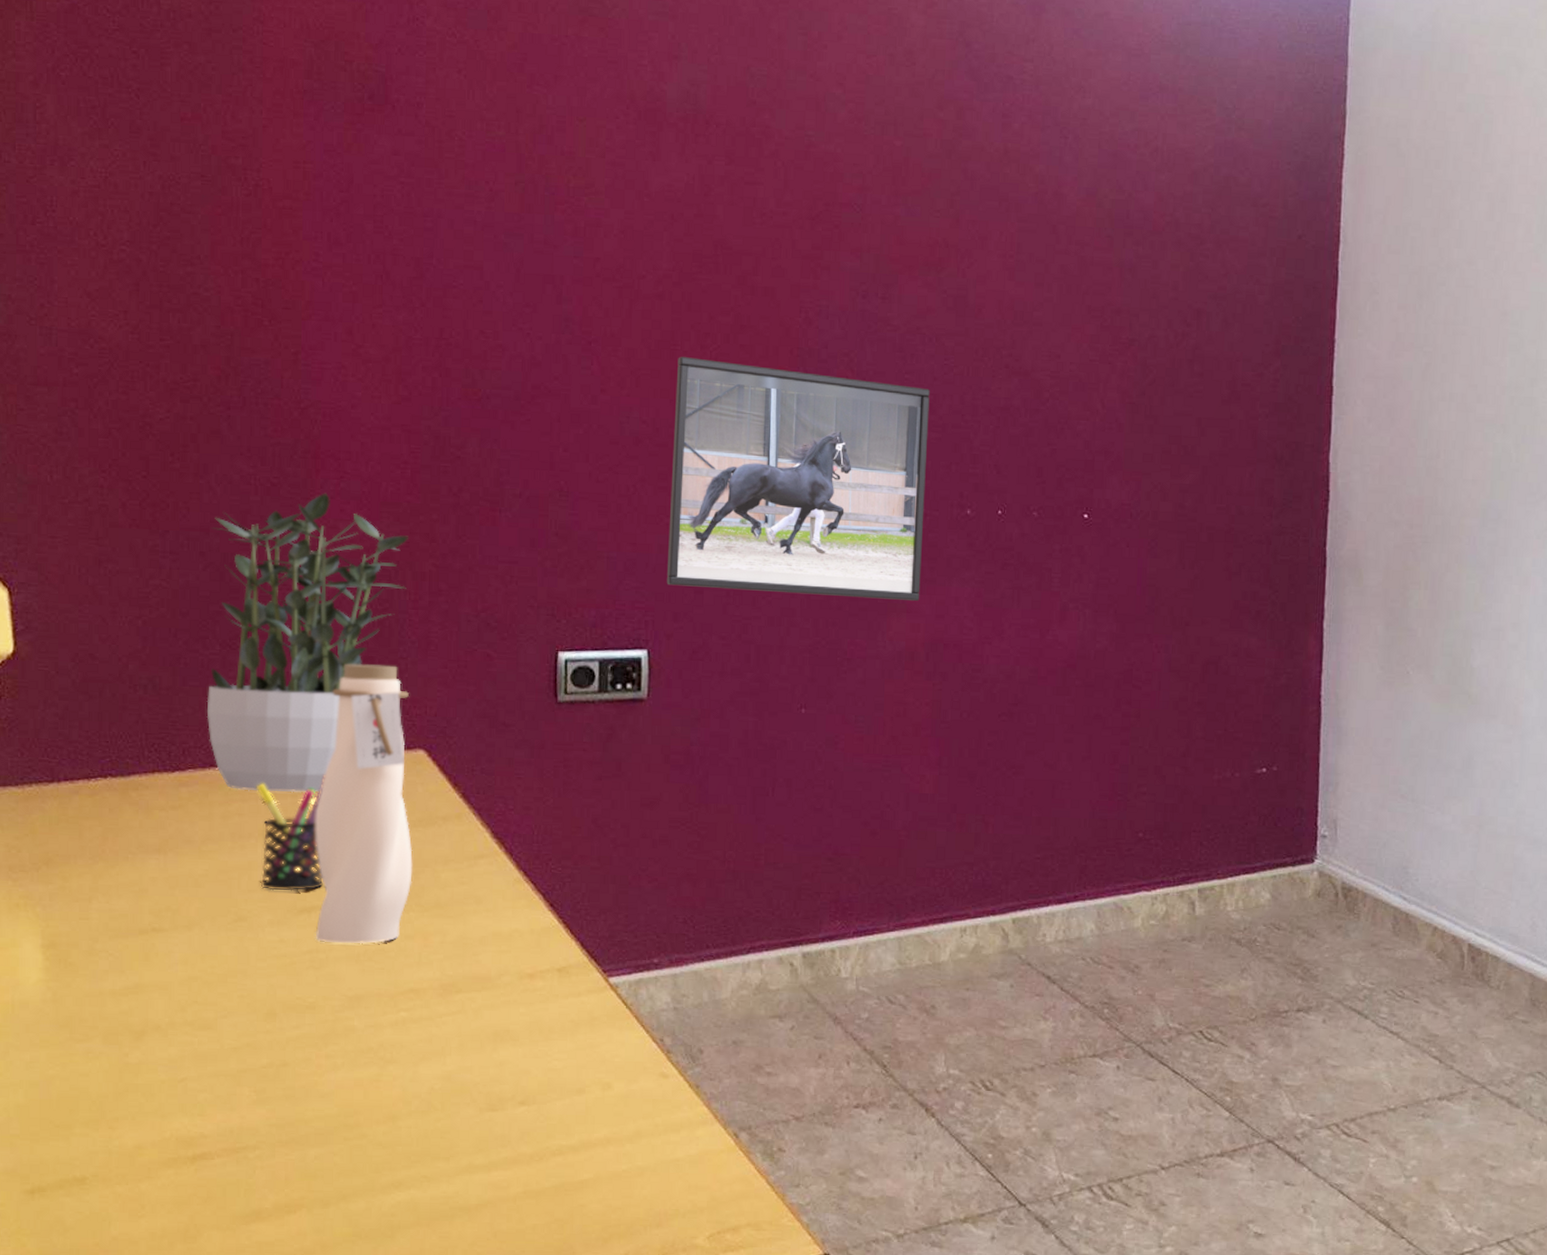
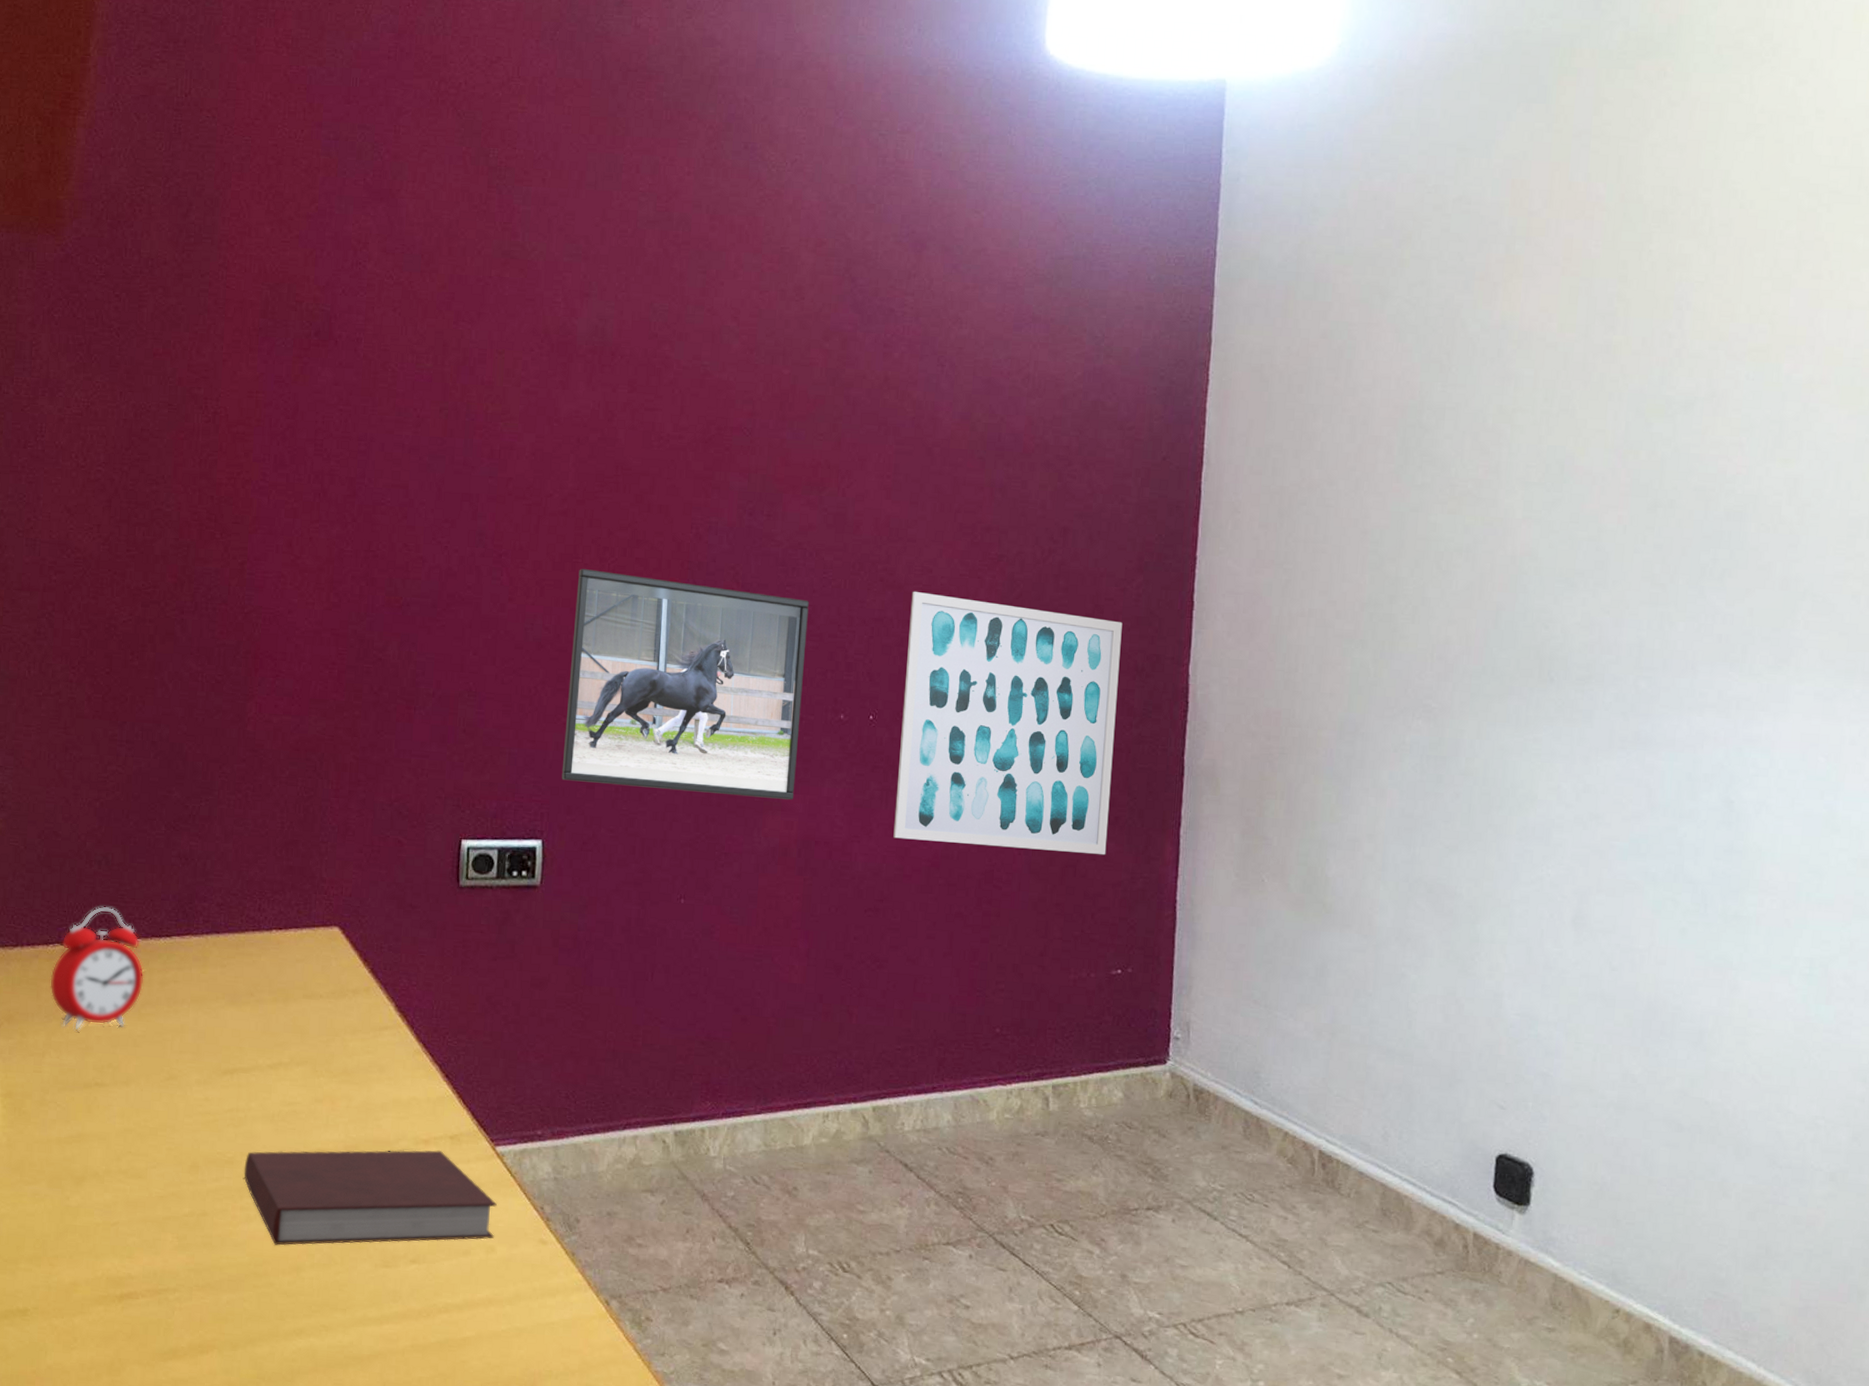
alarm clock: none [94,734,203,871] -> present [50,906,144,1030]
potted plant: present [206,493,408,794] -> none [151,690,333,965]
pen holder: present [256,775,325,891] -> none [190,948,251,1054]
water bottle: present [315,664,413,944] -> none [236,846,328,1106]
notebook: none [328,983,612,1094] -> present [244,1149,497,1246]
wall art: none [1026,378,1260,651] -> present [893,591,1123,856]

